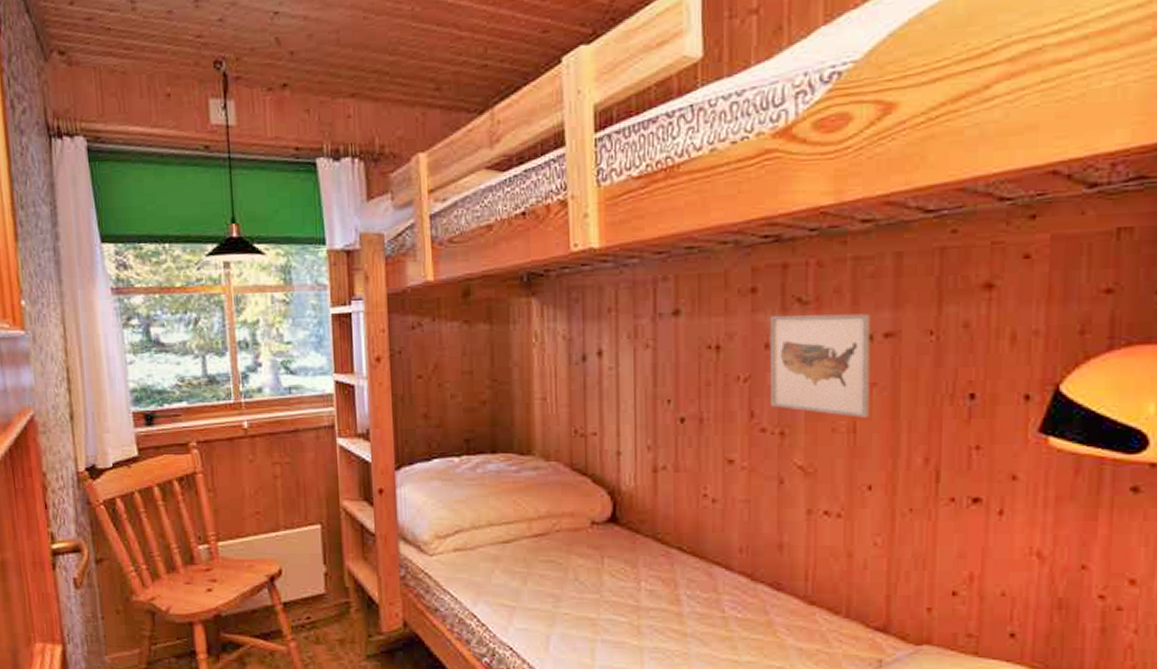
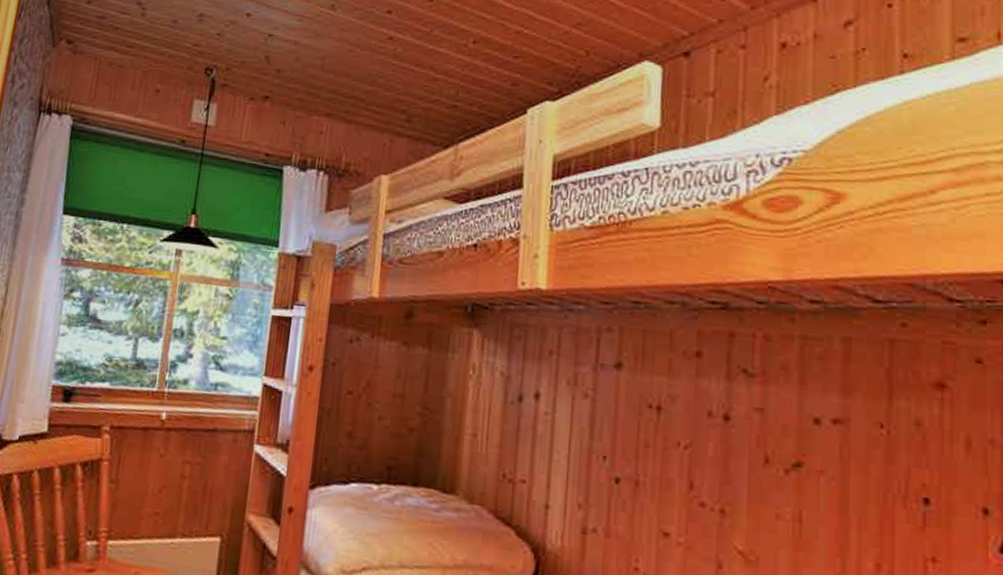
wall art: present [769,313,871,418] -> none [712,383,818,508]

